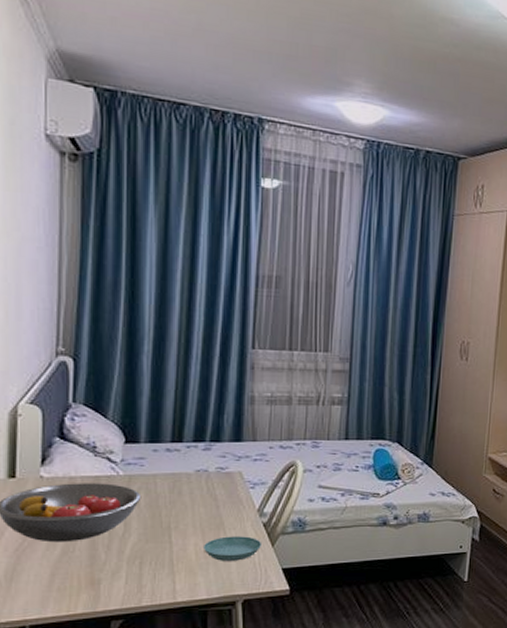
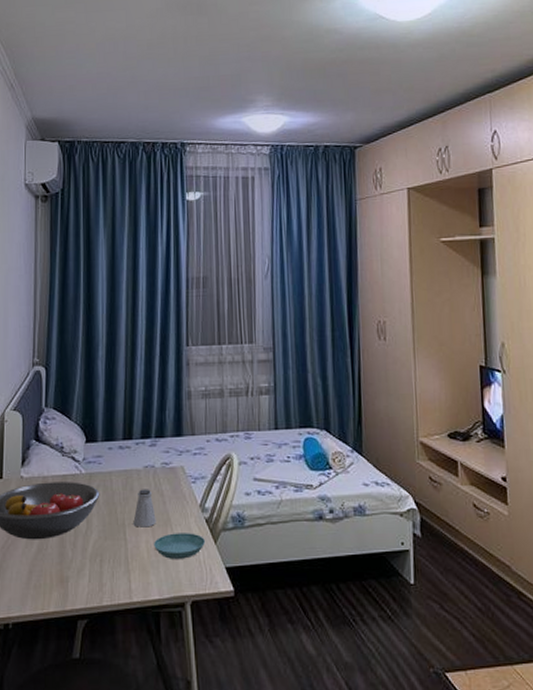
saltshaker: none [180,493,207,531] -> present [133,489,156,528]

